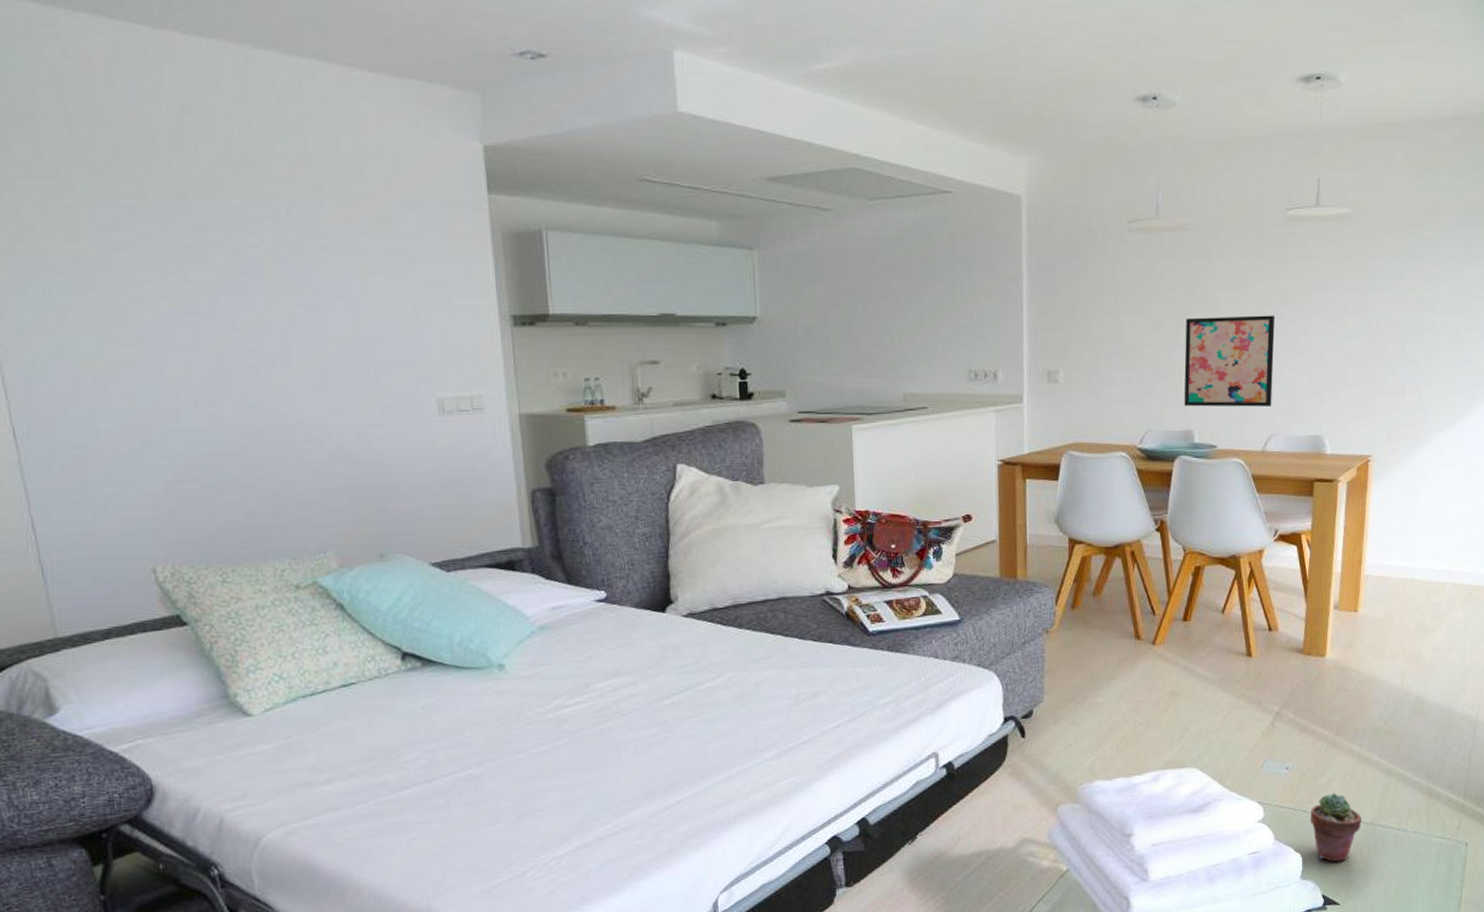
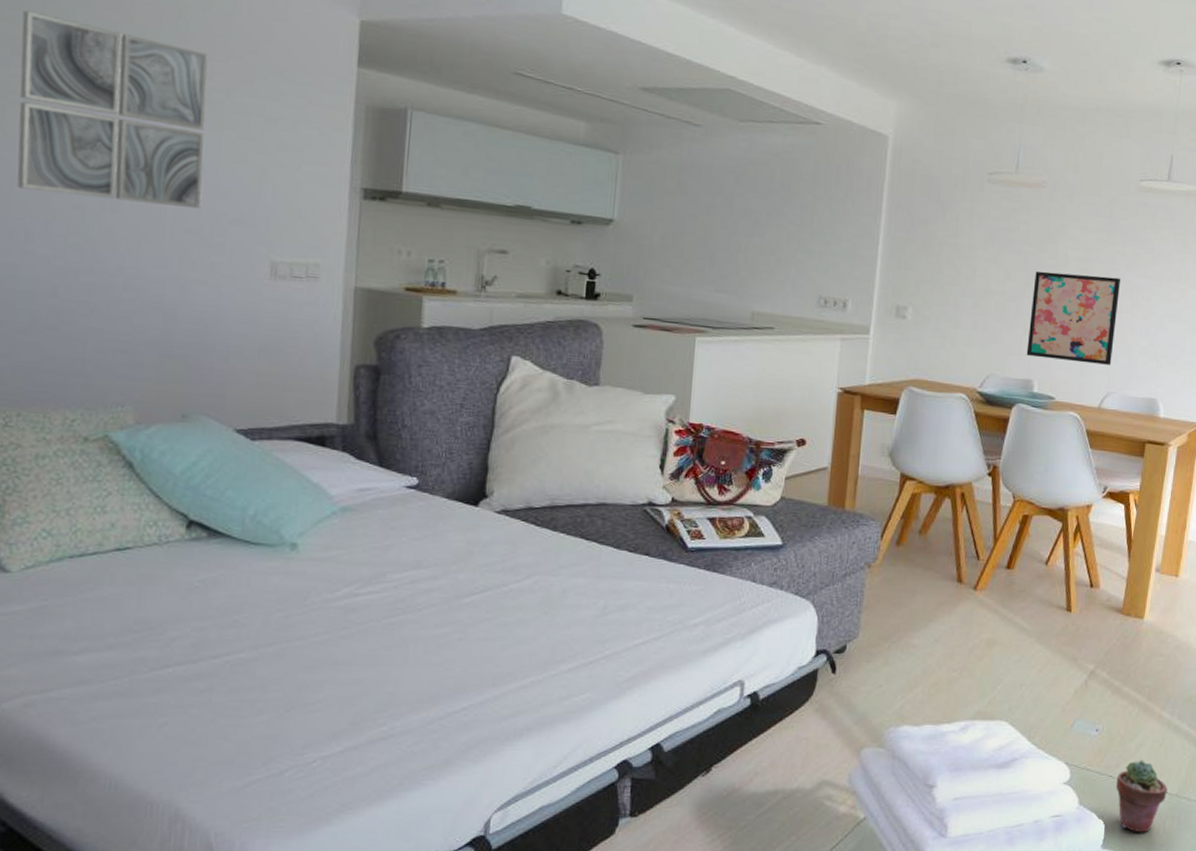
wall art: none [166,178,364,356] -> present [17,10,208,208]

